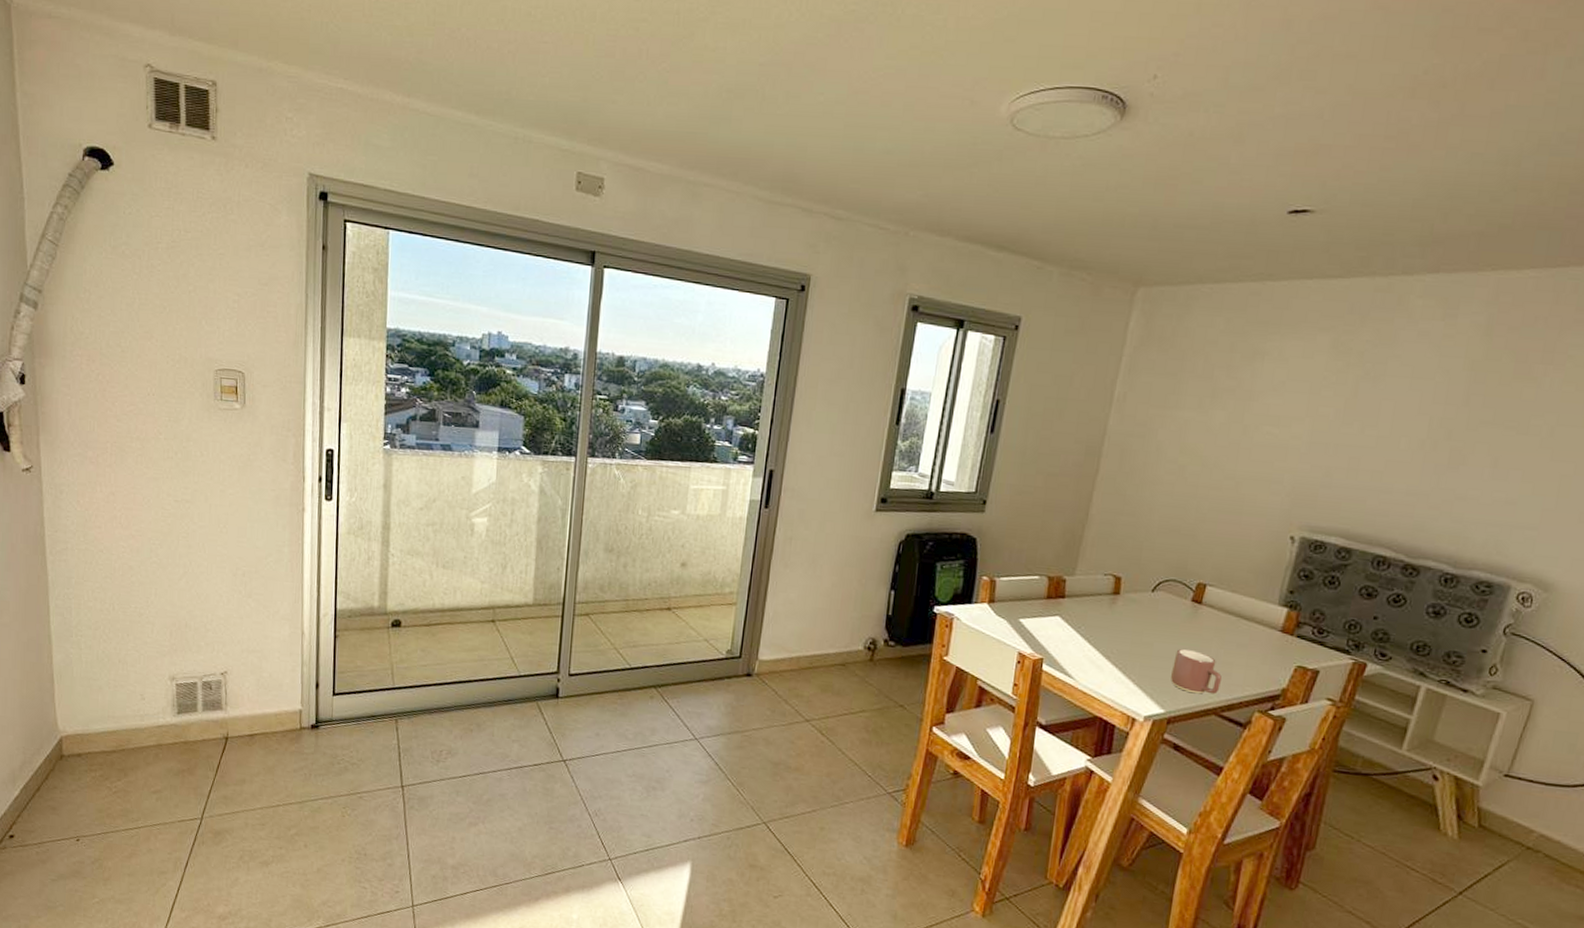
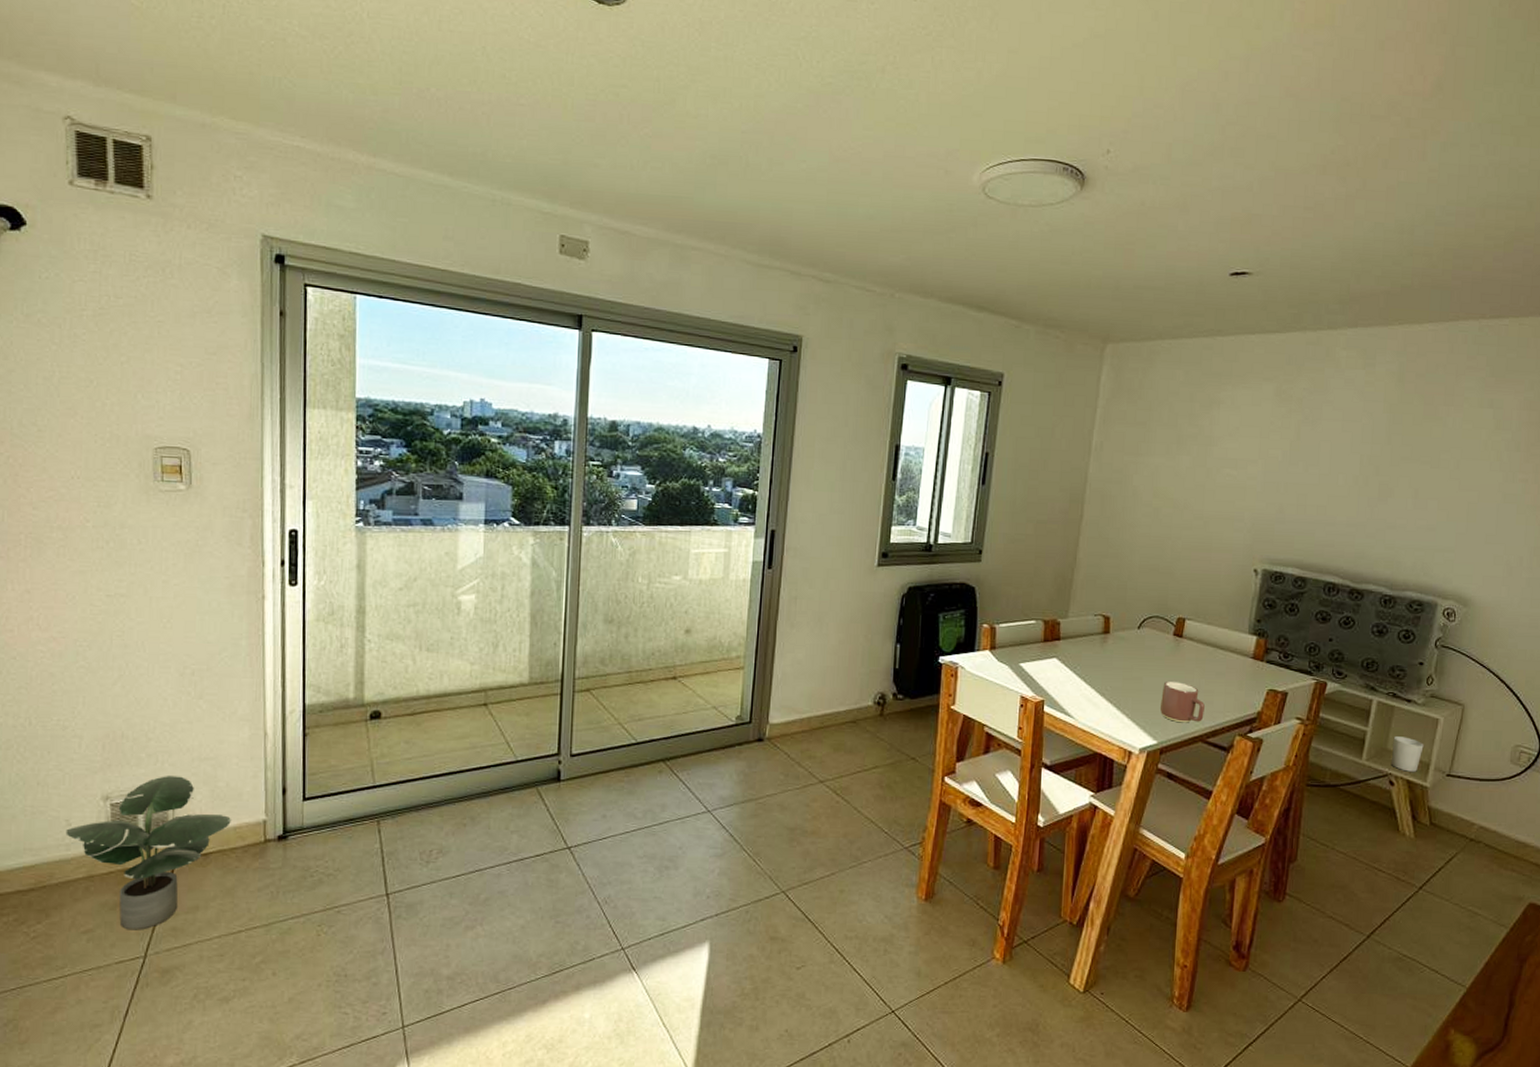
potted plant: none [140,663,274,796] -> present [65,776,232,930]
candle holder: none [1436,728,1479,769] -> present [1390,736,1424,772]

